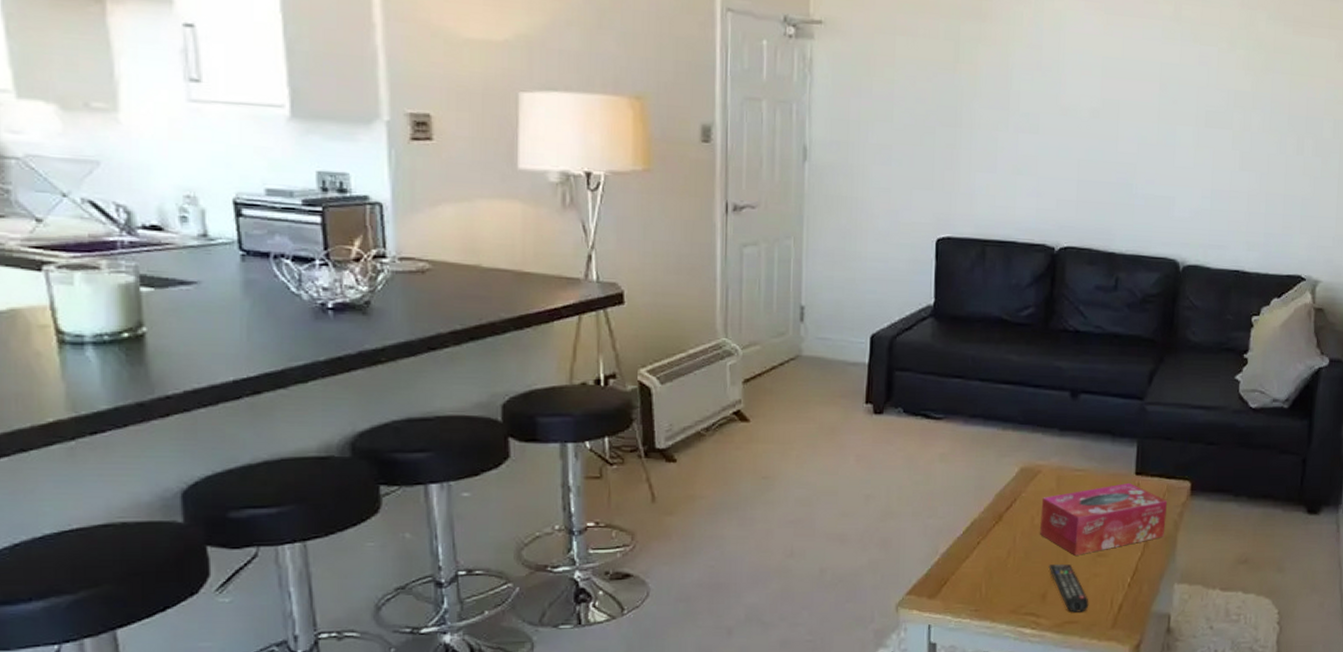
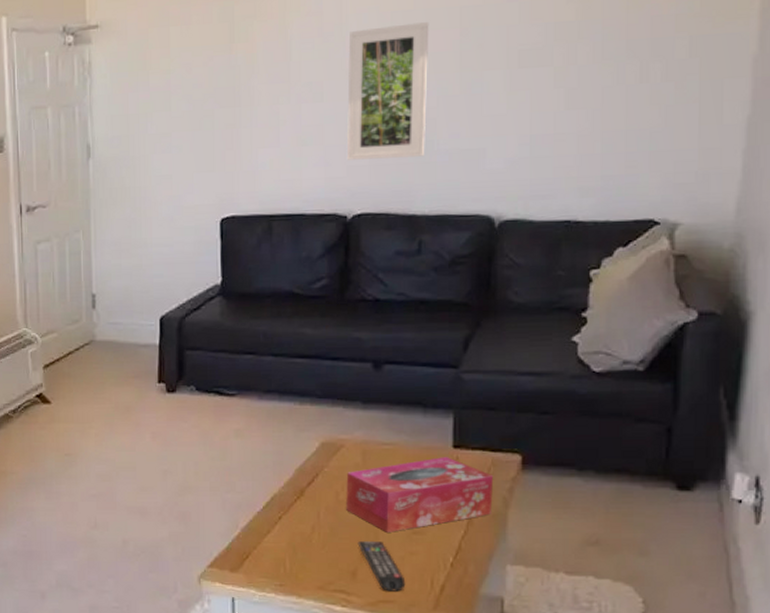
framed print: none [1058,69,1134,198] -> present [347,22,429,160]

